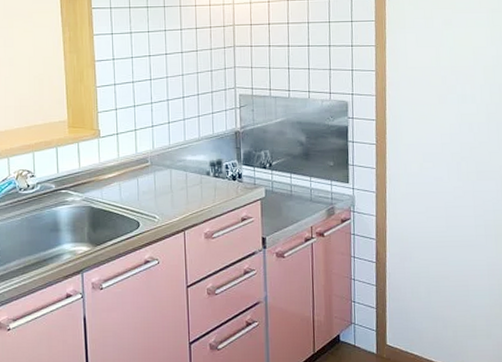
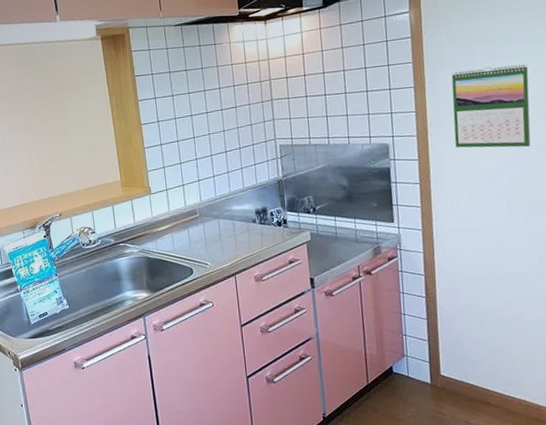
calendar: none [411,32,482,114] -> present [451,64,531,148]

